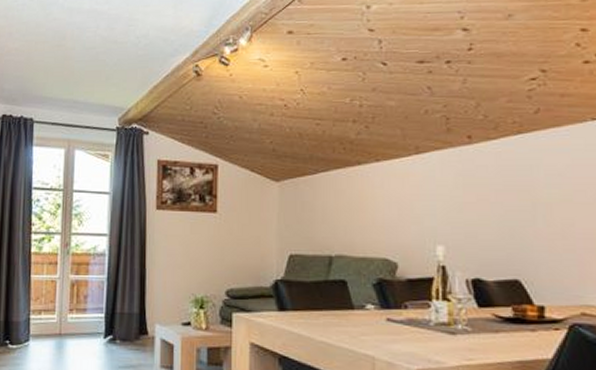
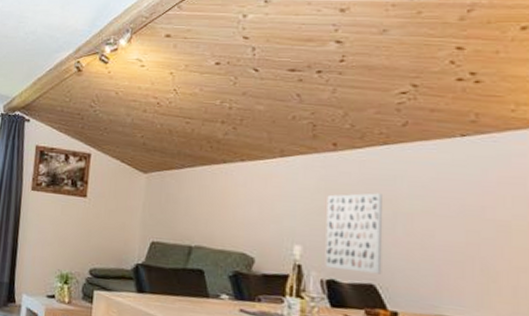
wall art: none [466,185,526,269] -> present [325,193,383,274]

